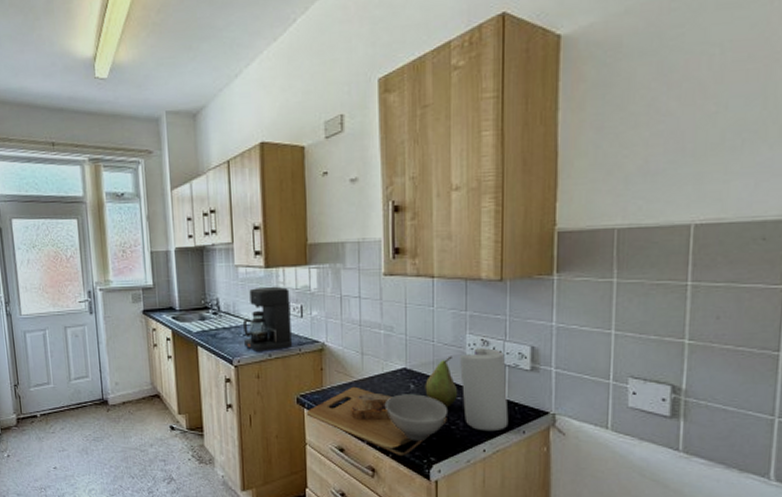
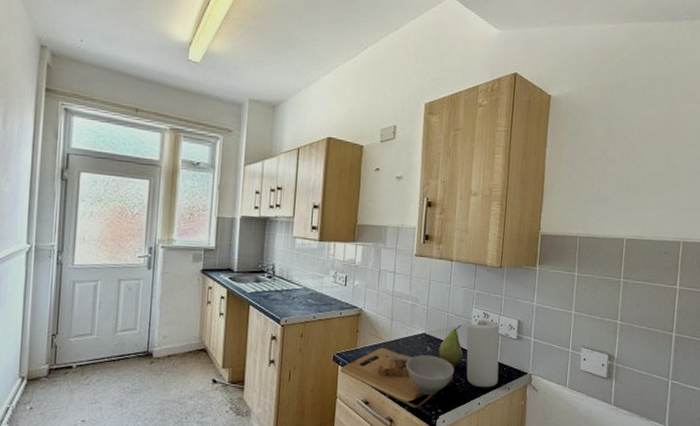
coffee maker: present [242,286,293,353] -> none [293,257,338,315]

